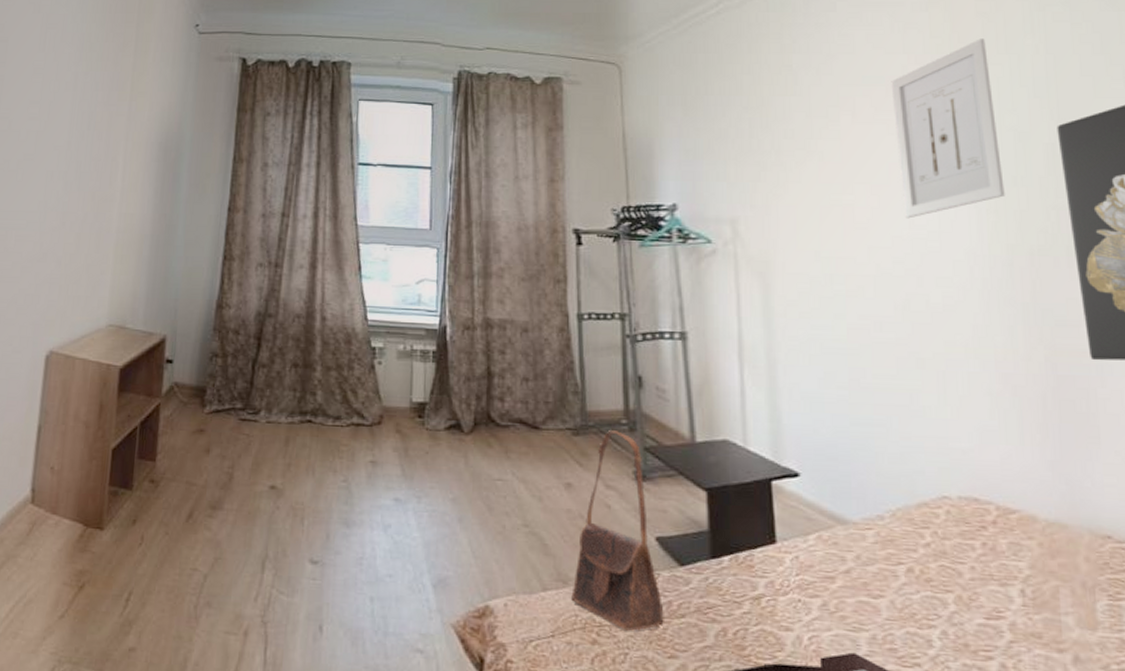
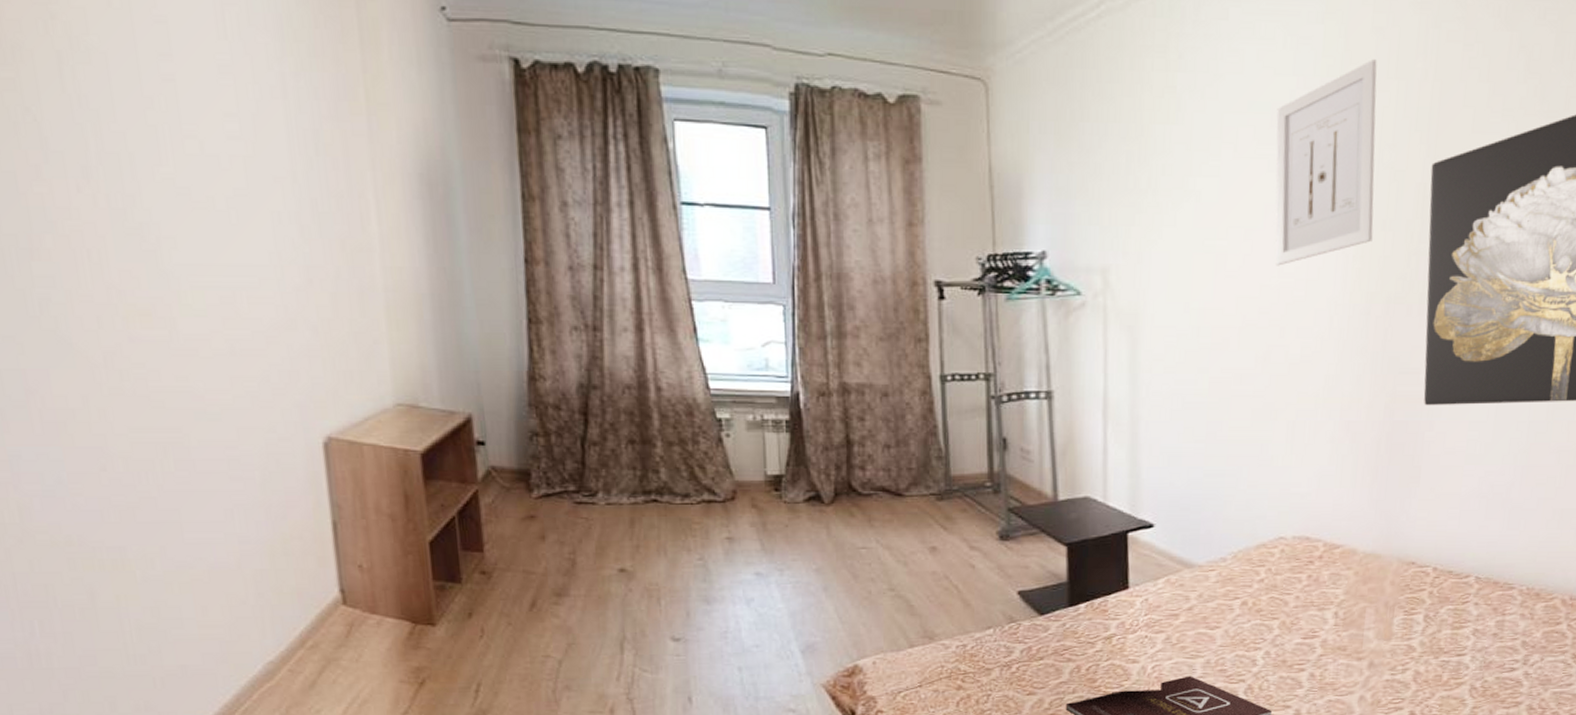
shoulder bag: present [571,430,664,631] -> none [937,494,1024,675]

